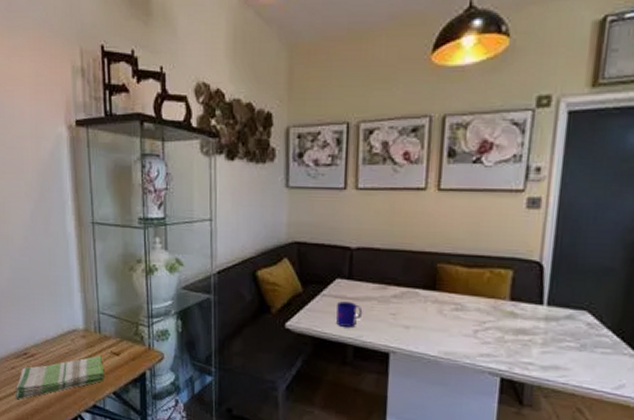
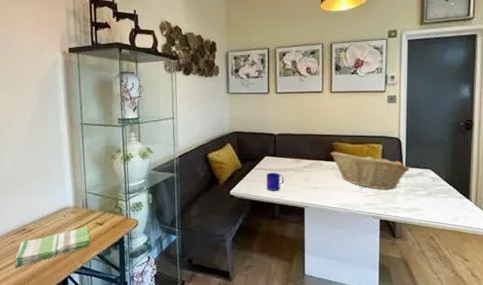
fruit basket: none [431,277,554,337] -> present [330,152,410,190]

